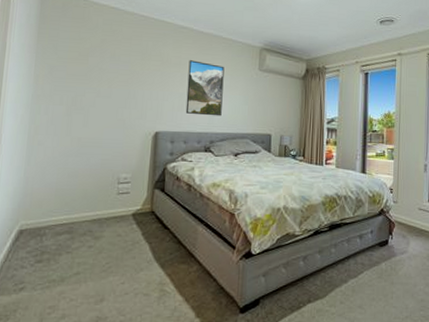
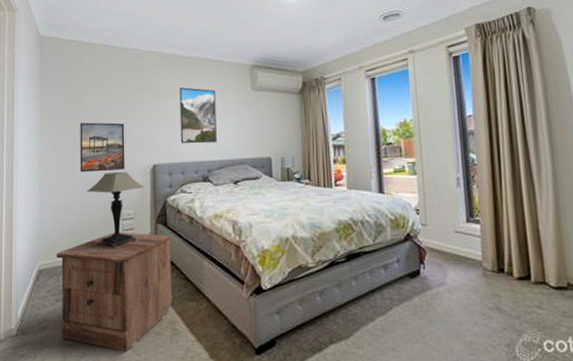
nightstand: none [41,195,170,312] -> present [57,232,173,351]
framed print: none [75,83,129,134] -> present [80,122,125,173]
table lamp: none [82,135,145,212] -> present [87,171,145,249]

